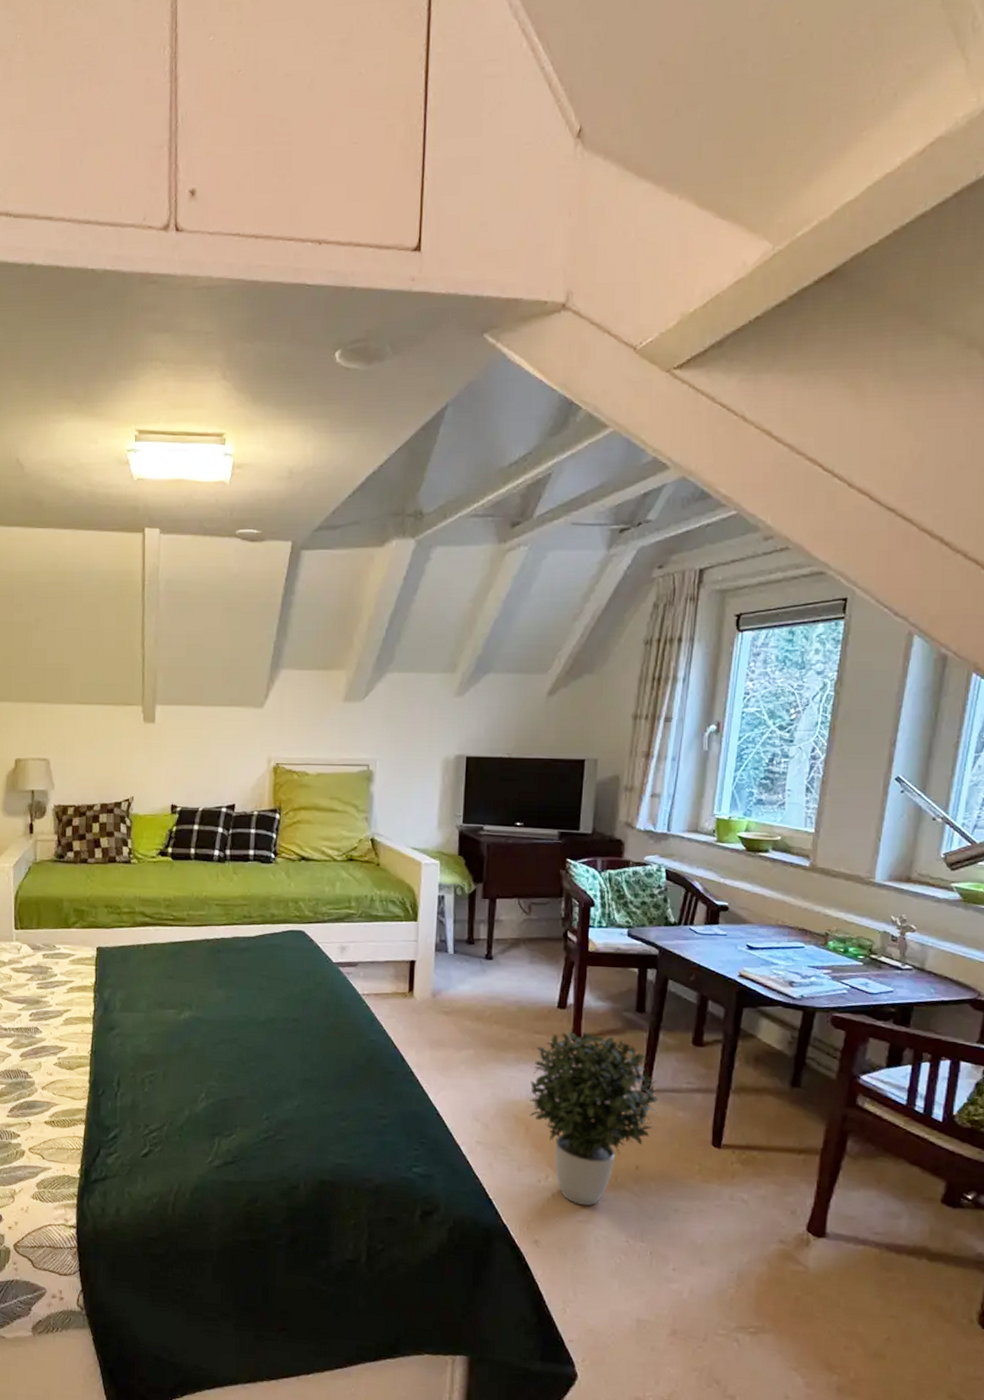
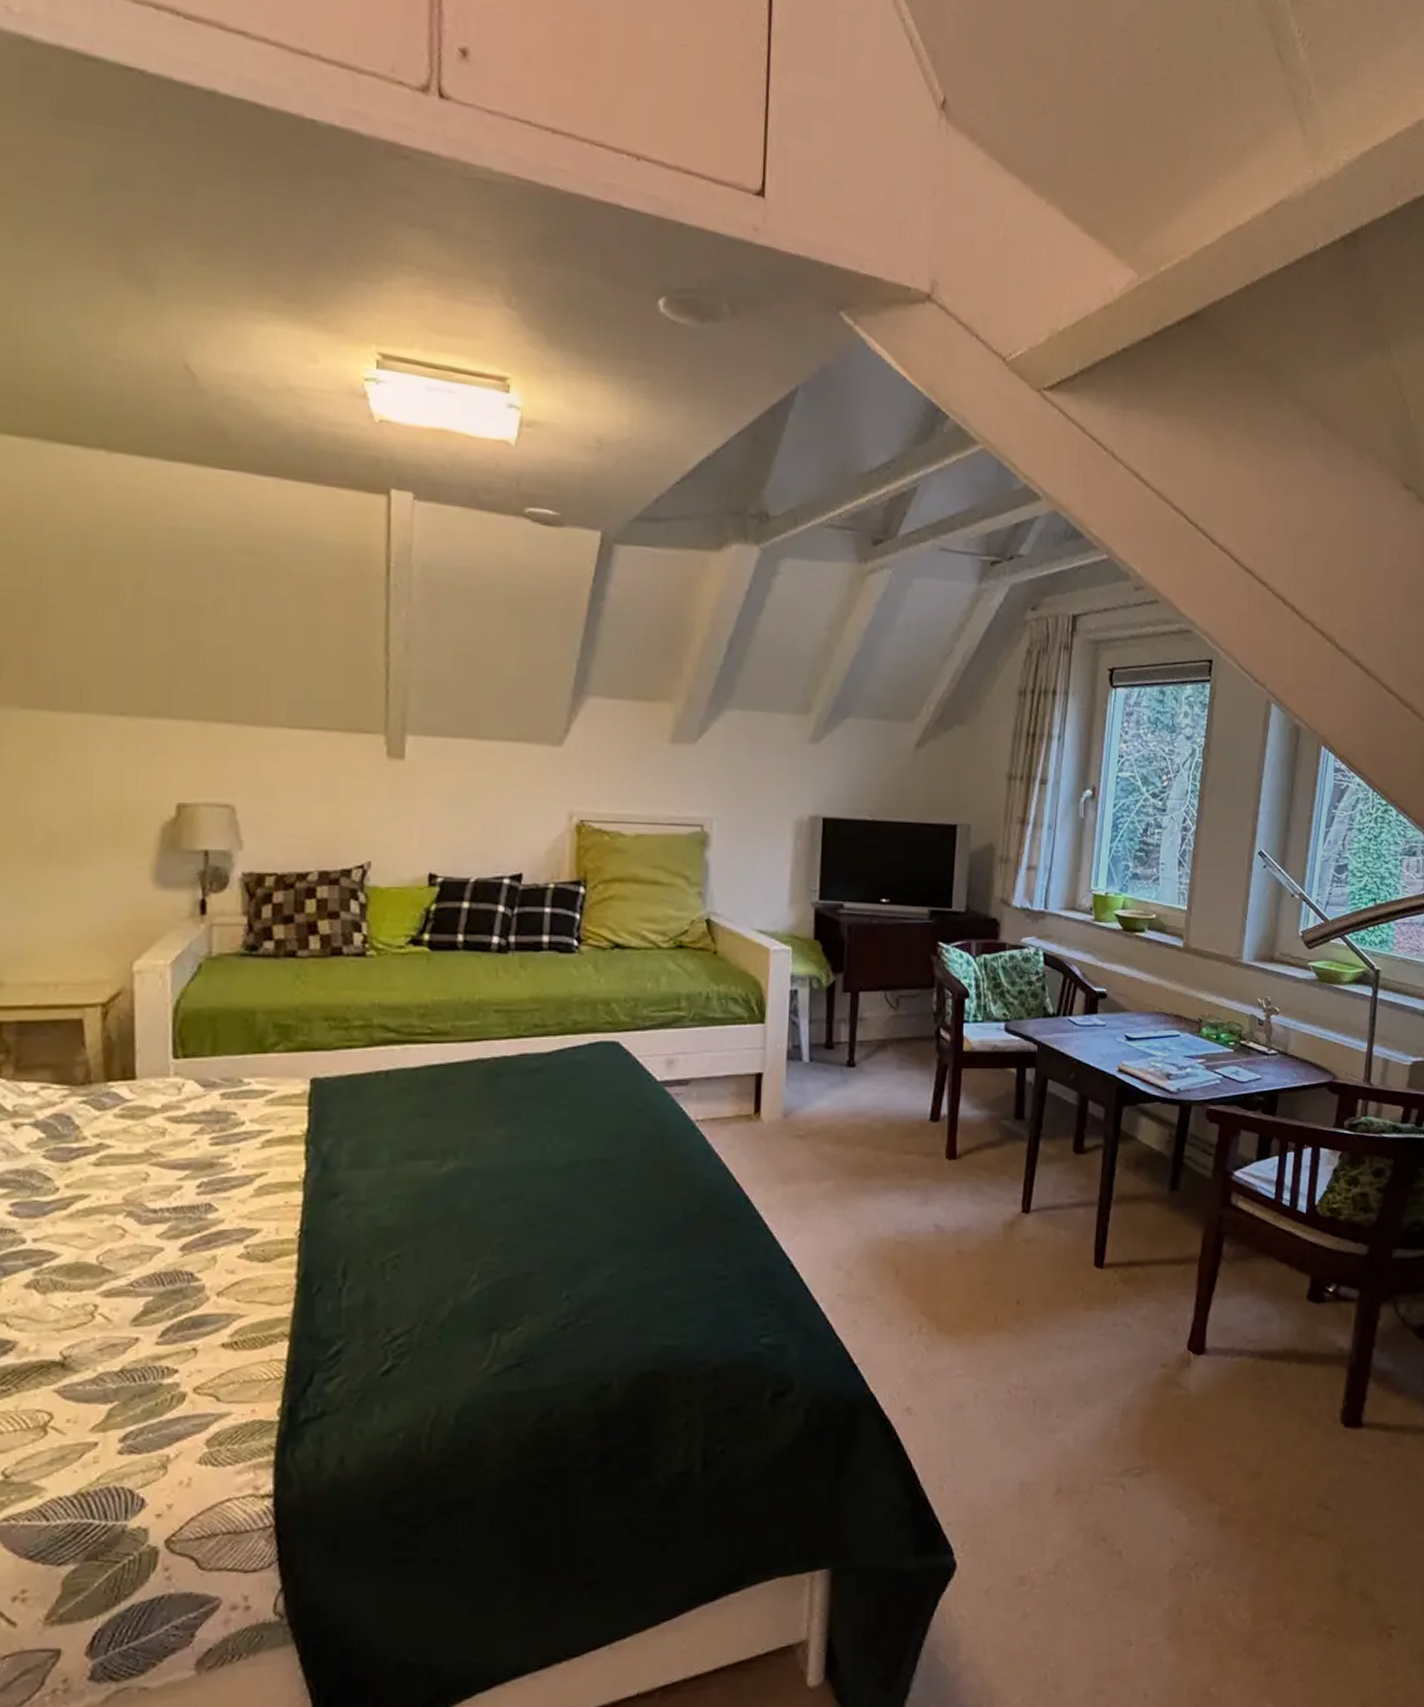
potted plant: present [529,1030,659,1206] -> none [899,1147,1040,1357]

